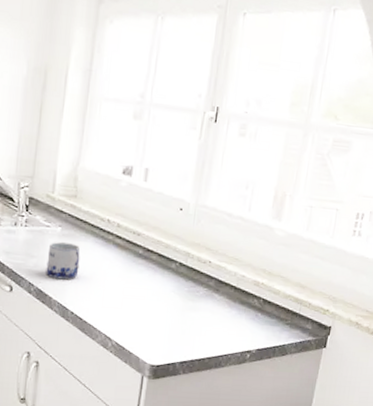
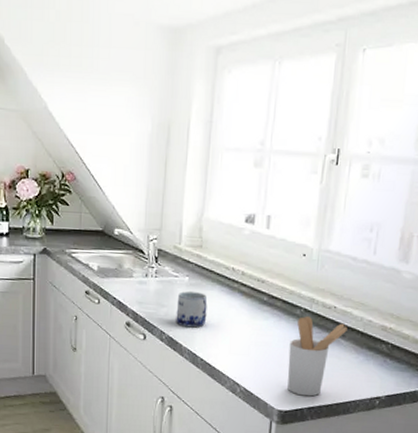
utensil holder: none [160,269,221,351] -> present [287,315,347,397]

